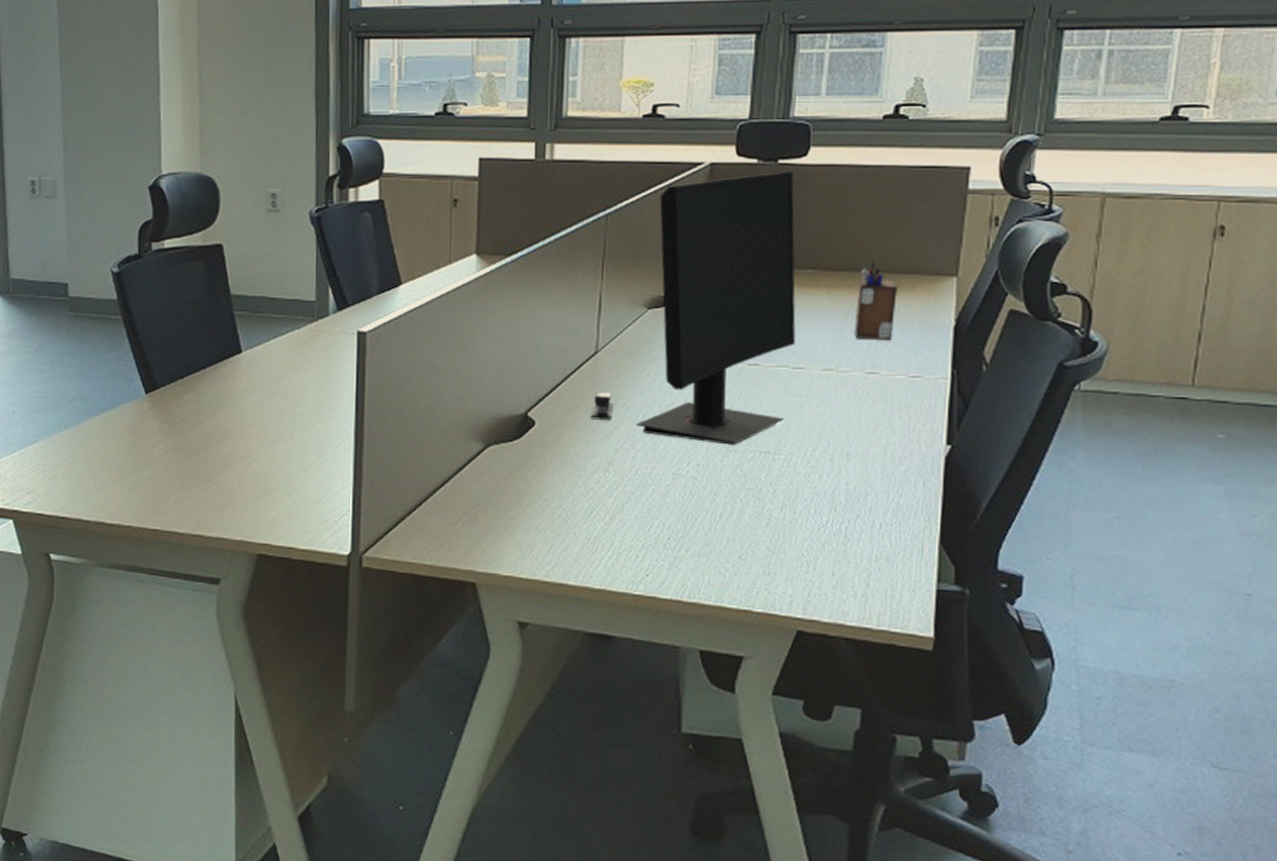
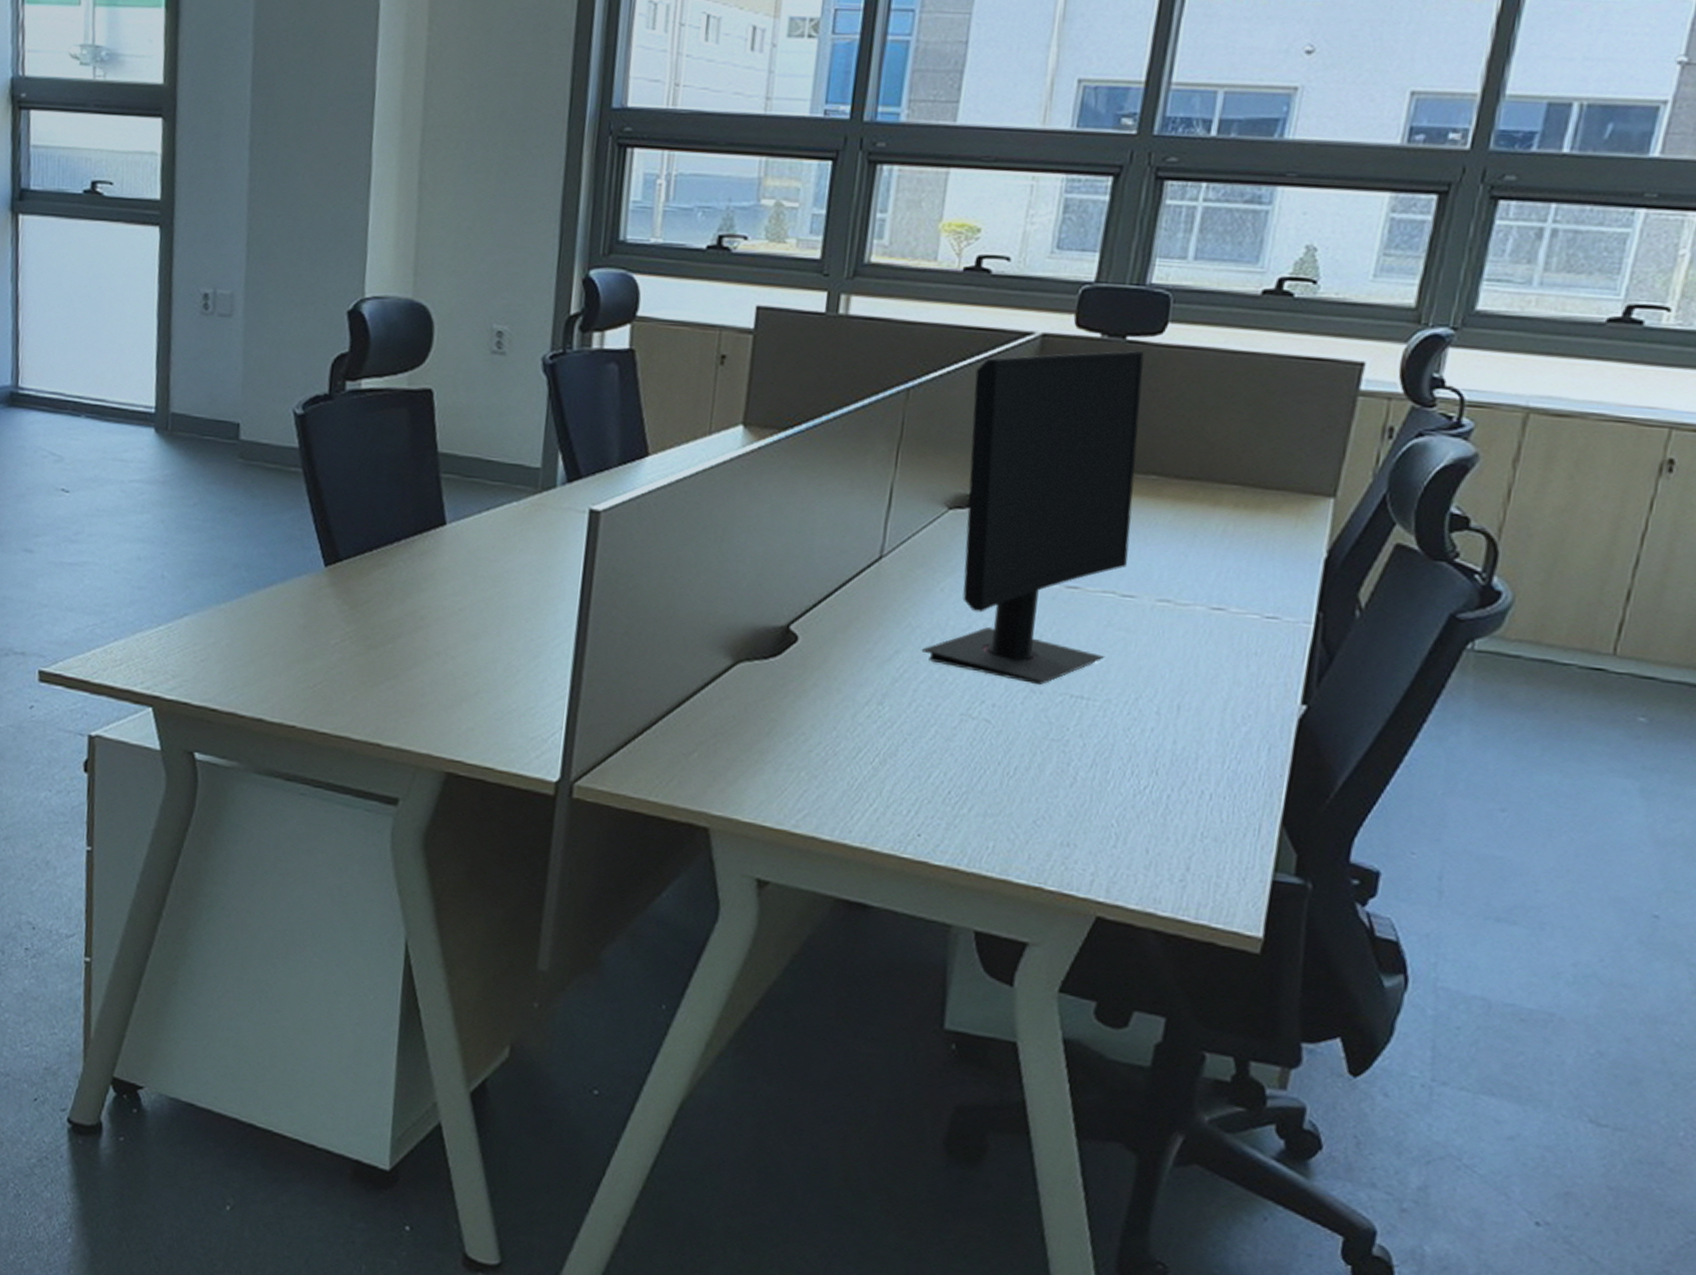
stapler: present [590,391,614,420] -> none [866,605,897,642]
desk organizer: present [854,260,897,340] -> none [1200,468,1260,570]

